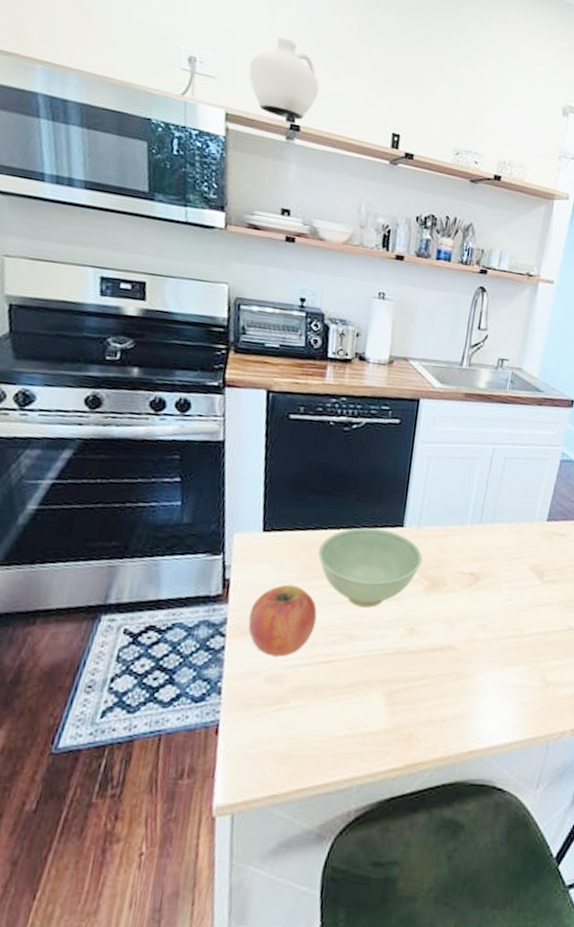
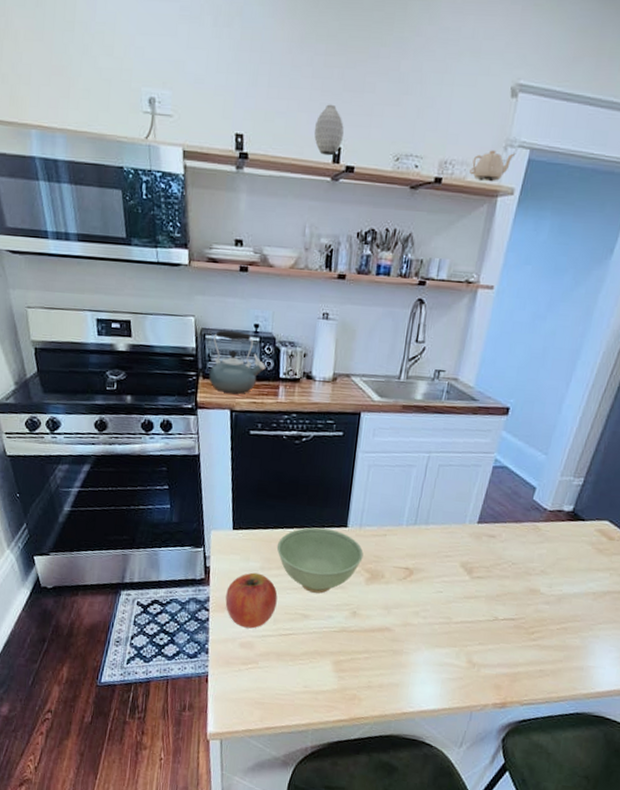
kettle: none [241,301,313,373] -> present [209,330,266,394]
ceramic jug: present [248,37,320,120] -> none [200,61,264,148]
vase: none [371,93,404,141] -> present [313,104,344,156]
teapot: none [527,158,569,186] -> present [470,150,516,182]

